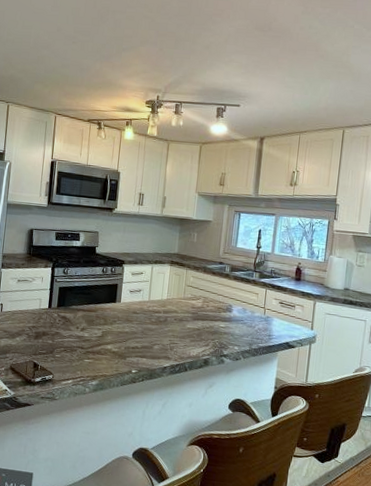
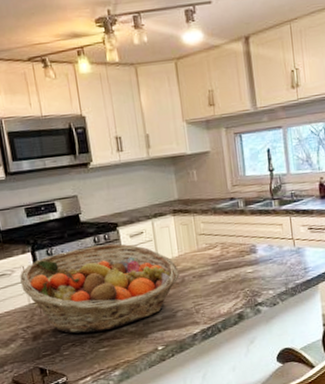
fruit basket: none [37,274,164,346] -> present [20,243,180,334]

